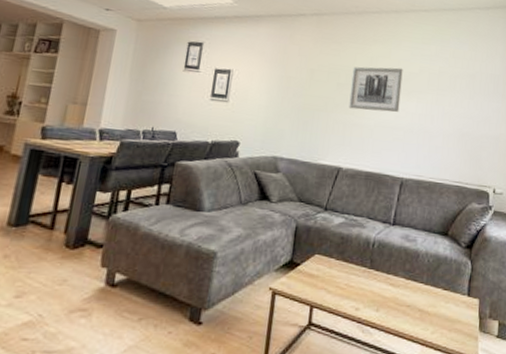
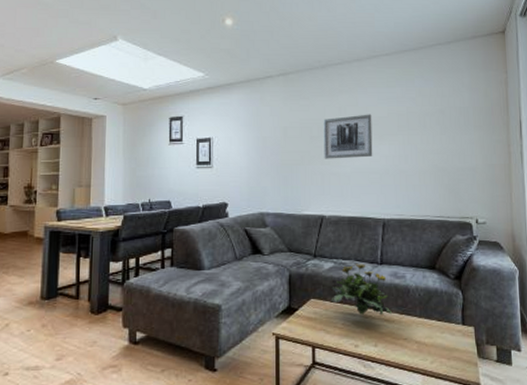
flowering plant: none [336,222,398,279] -> present [330,264,392,316]

